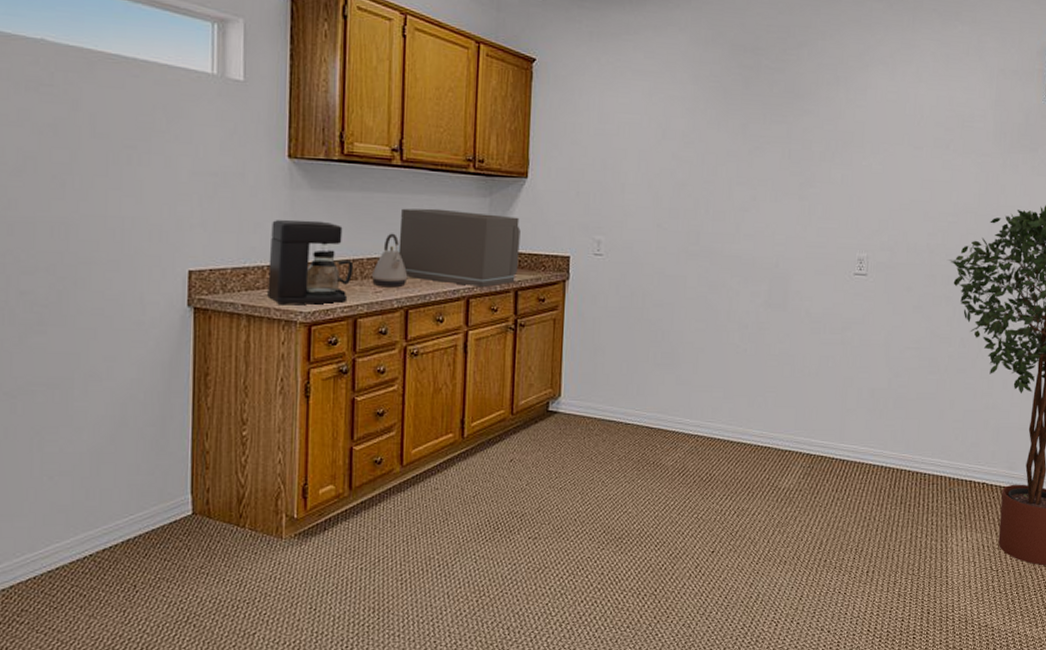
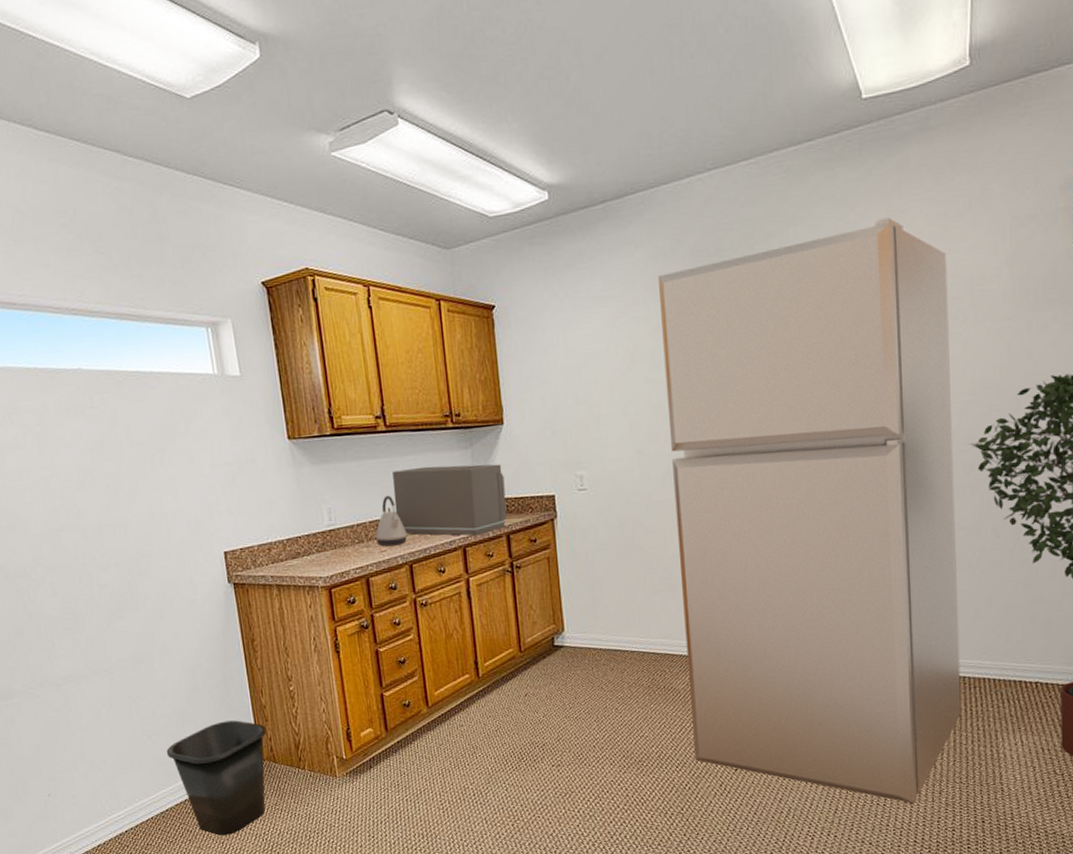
waste bin: none [69,465,205,602] -> present [166,720,267,836]
coffee maker: present [267,219,354,305] -> none [284,492,360,573]
refrigerator: none [674,48,946,593] -> present [657,217,961,804]

